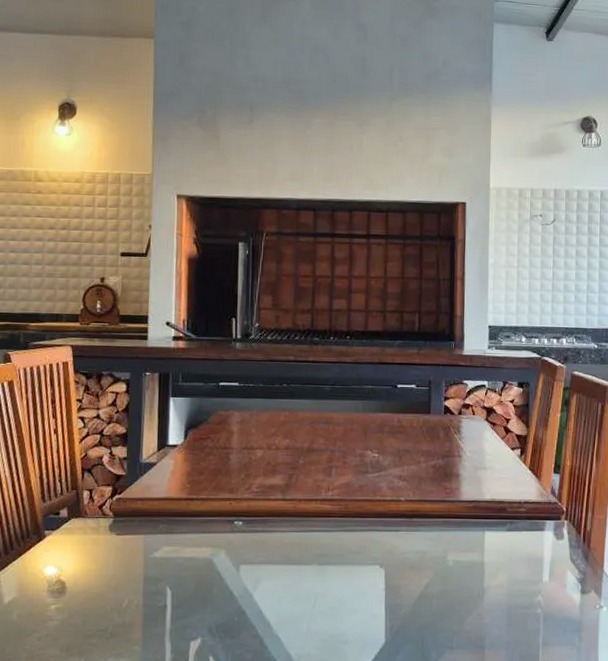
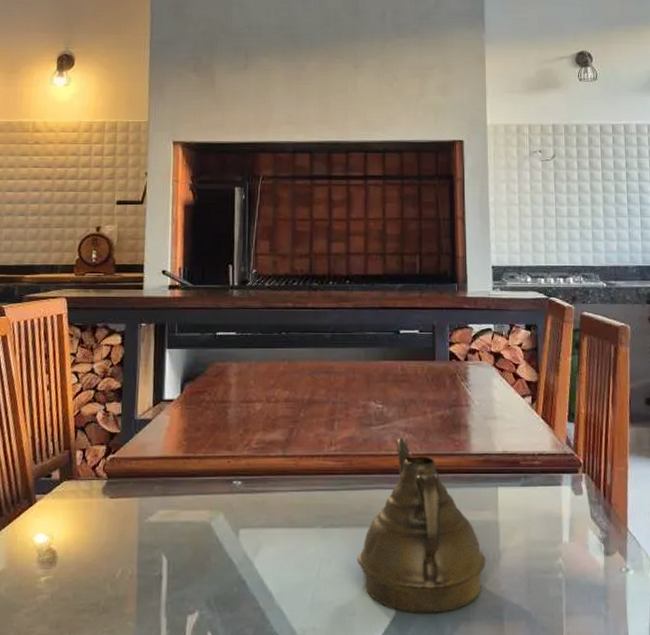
teapot: none [350,484,471,642] -> present [357,437,486,613]

